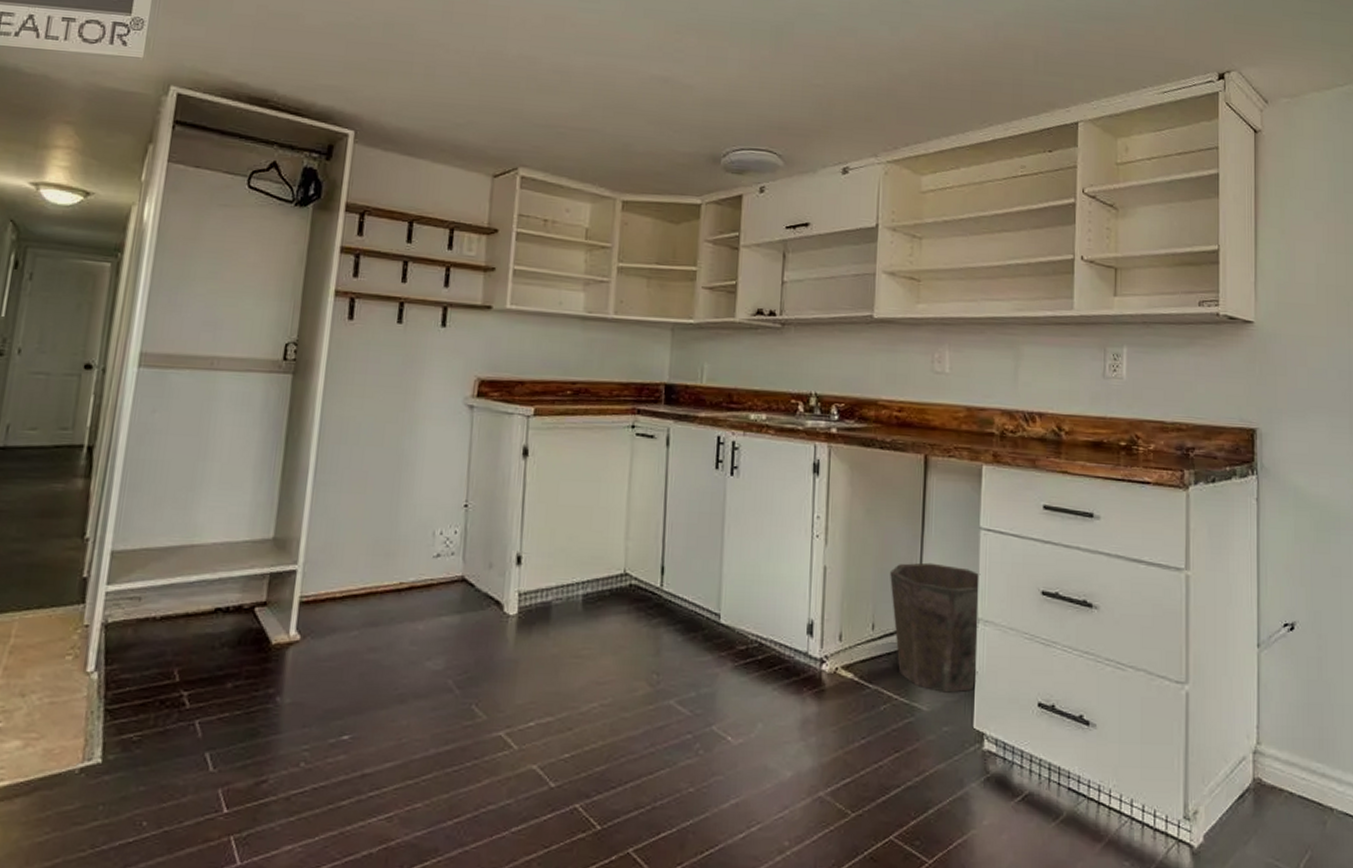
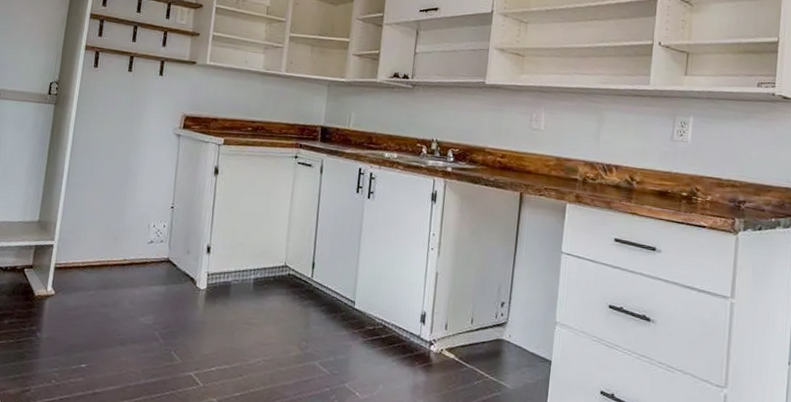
waste bin: present [890,562,981,693] -> none [487,274,560,377]

